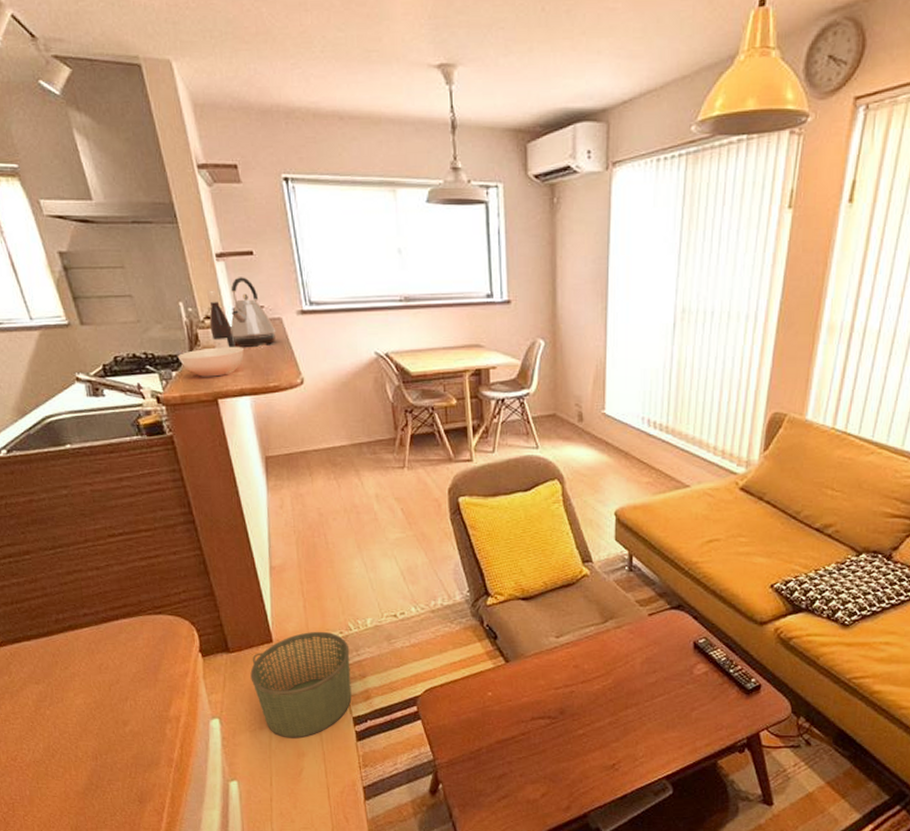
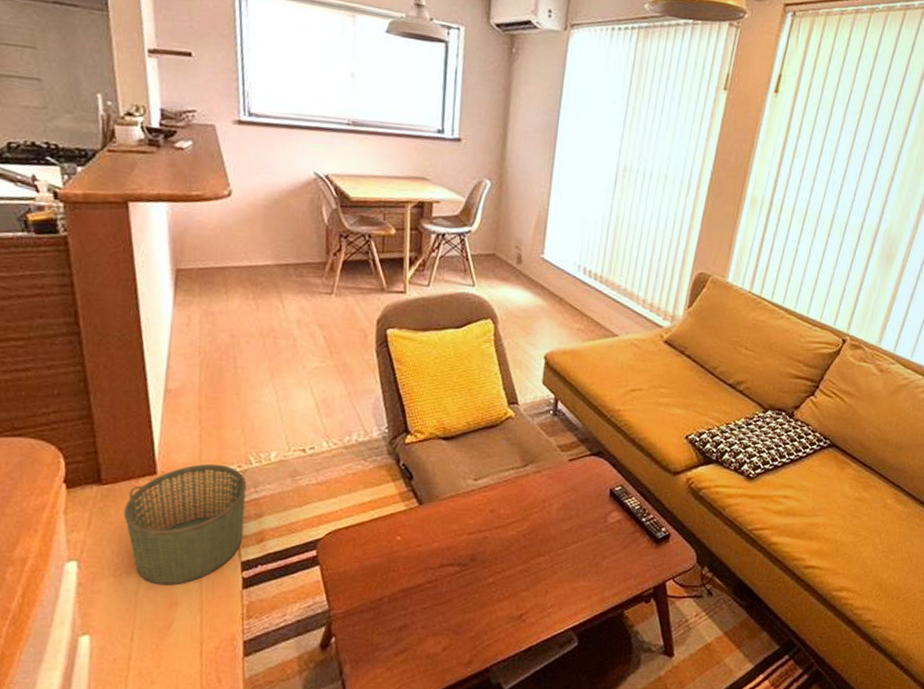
bowl: present [177,346,244,377] -> none [86,146,167,178]
bottle: present [206,290,236,349] -> none [130,85,158,150]
kettle: present [230,277,276,347] -> none [154,77,207,152]

